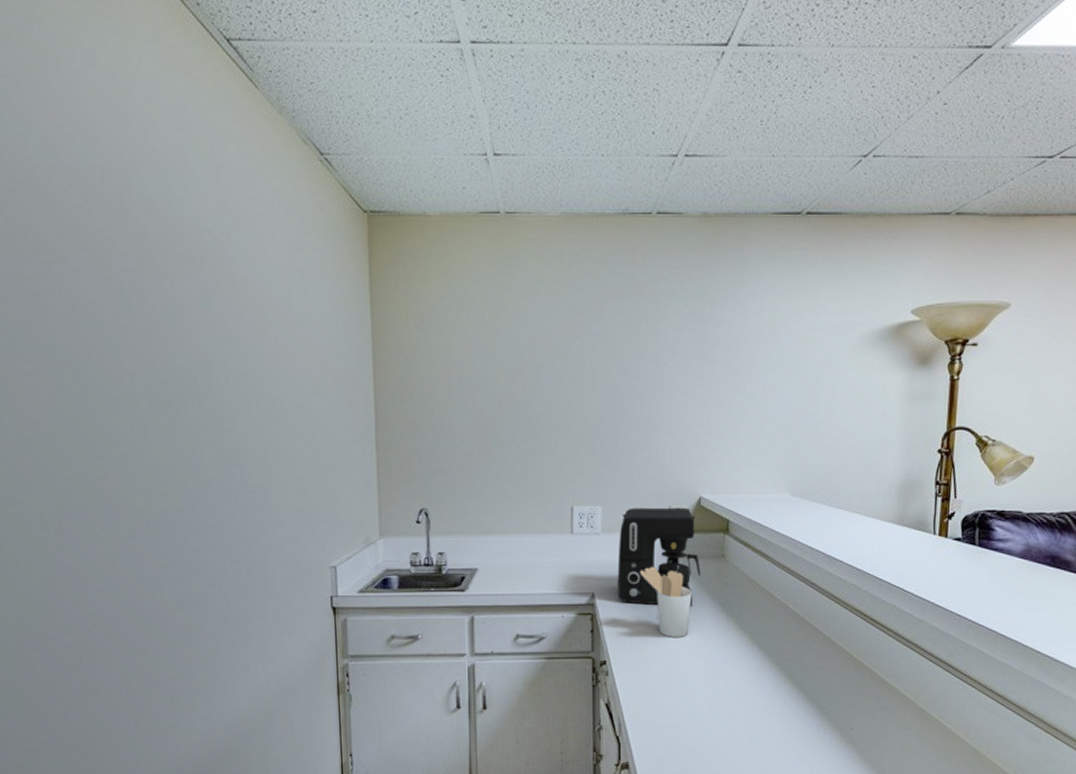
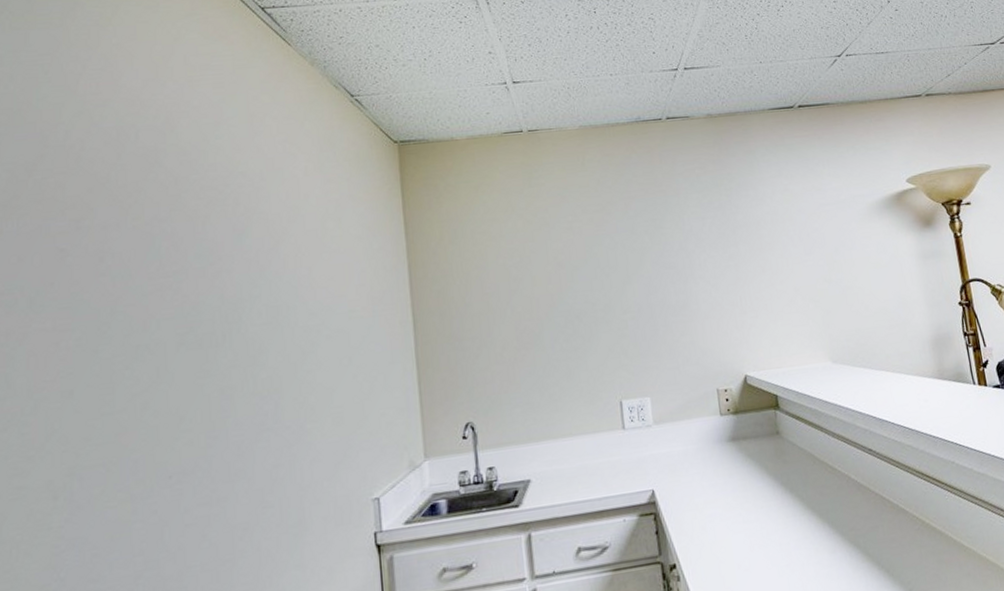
coffee maker: present [617,507,701,607] -> none [671,388,759,497]
utensil holder: present [639,567,692,637] -> none [697,454,756,528]

